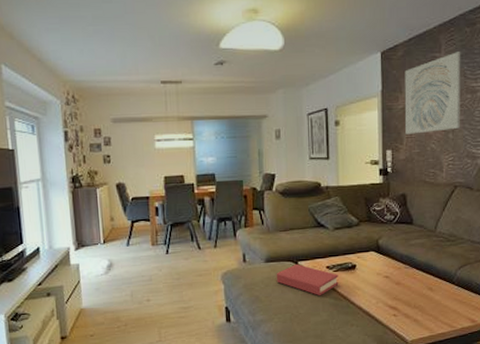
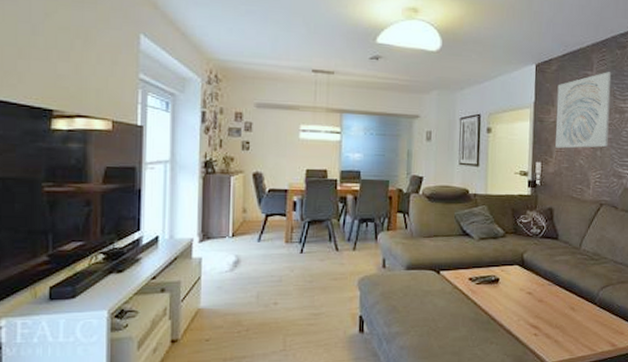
hardback book: present [276,263,339,296] -> none [416,273,481,310]

